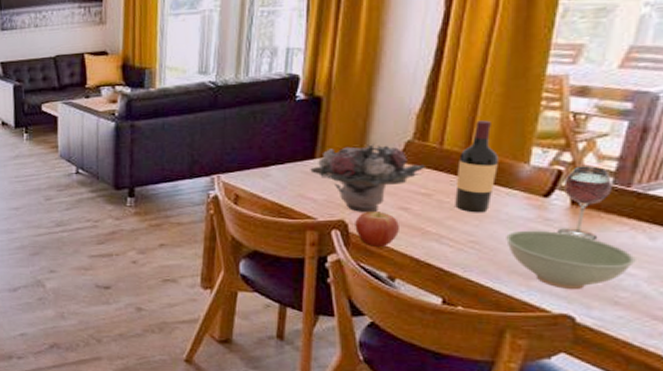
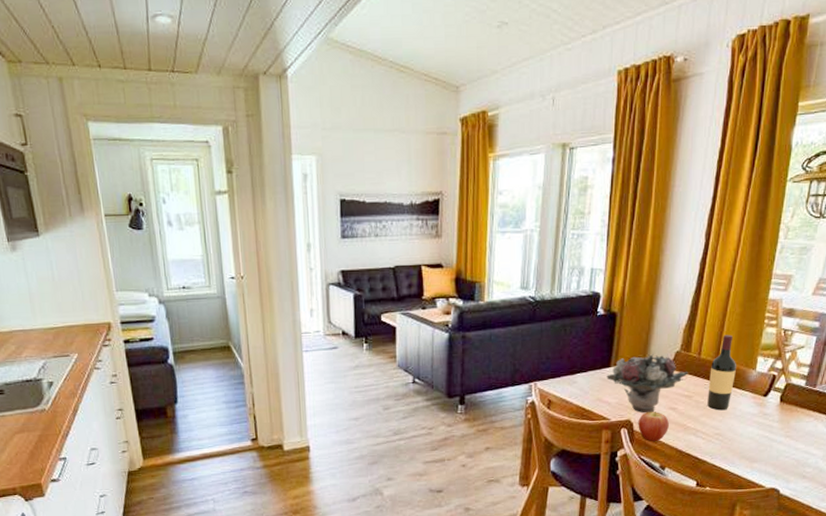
bowl: present [506,230,636,289] -> none [739,423,817,468]
wineglass: present [557,166,612,240] -> none [771,371,805,429]

